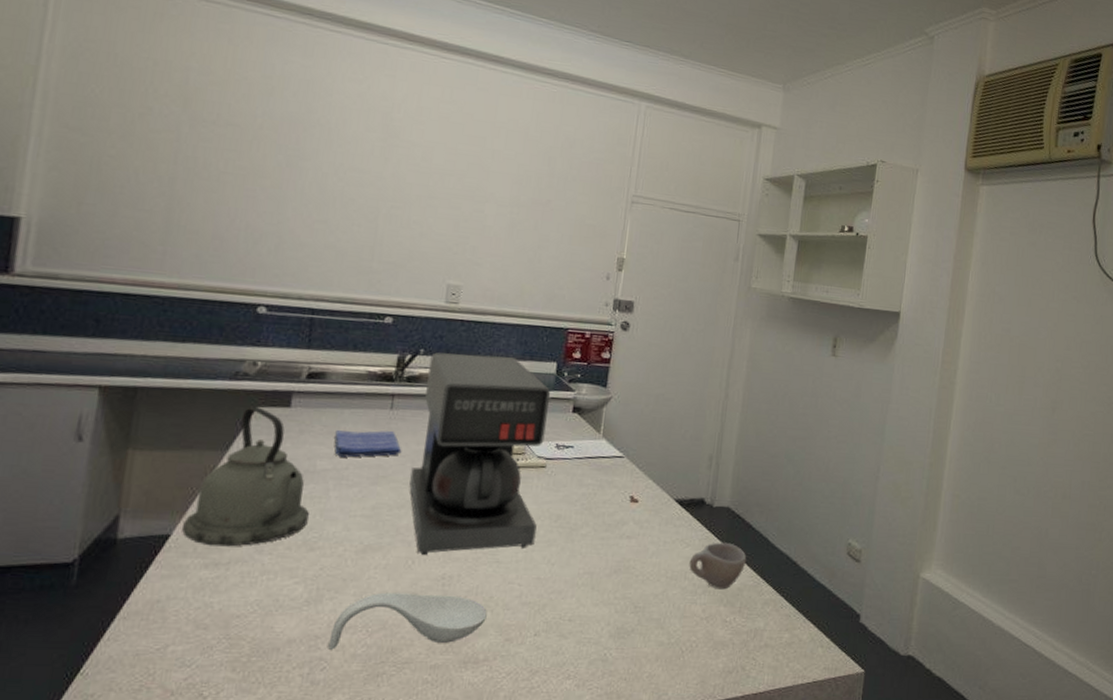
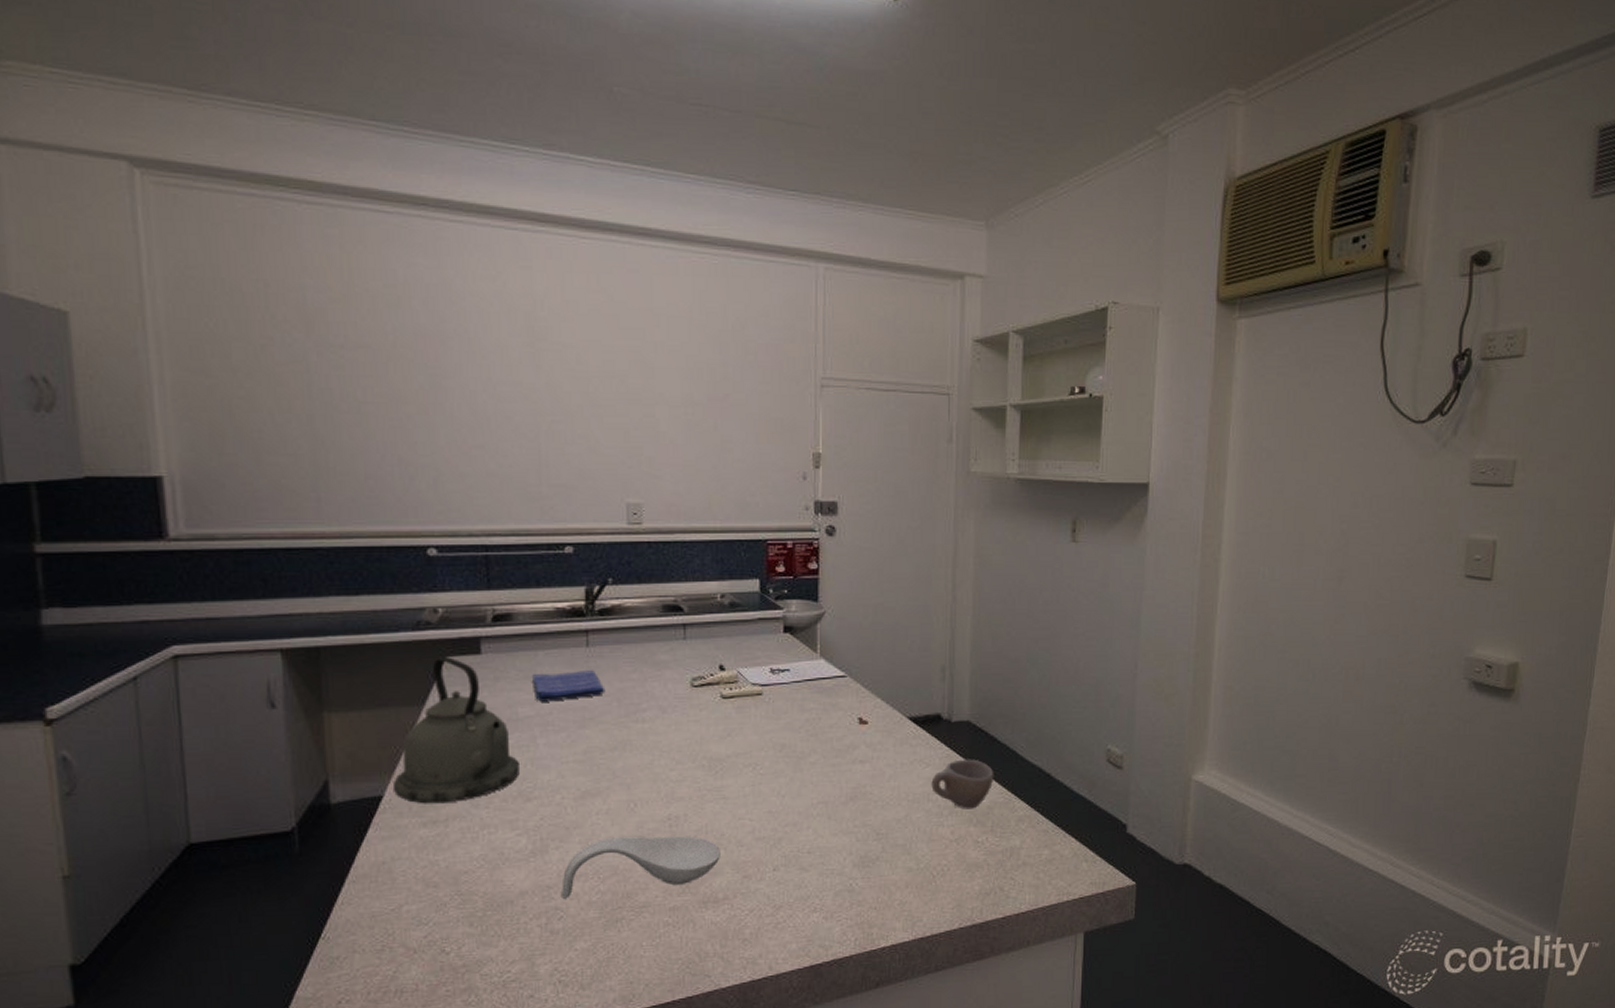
coffee maker: present [409,352,551,555] -> none [619,578,761,797]

